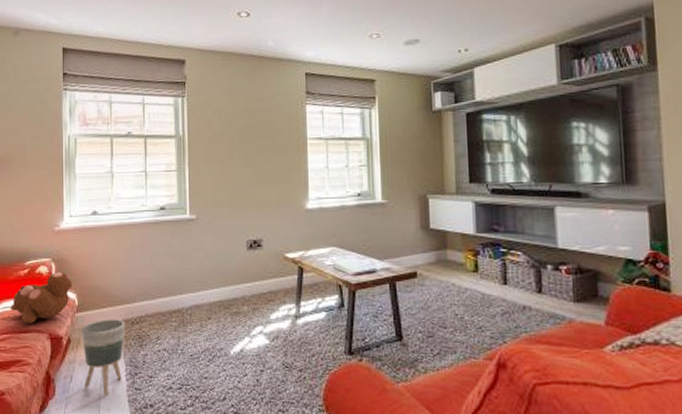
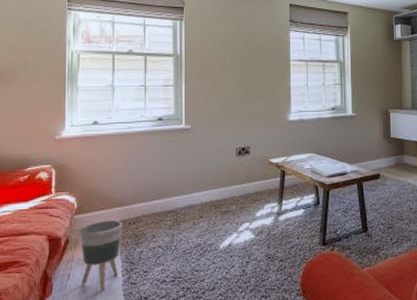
teddy bear: present [11,272,73,324] -> none [10,177,72,227]

